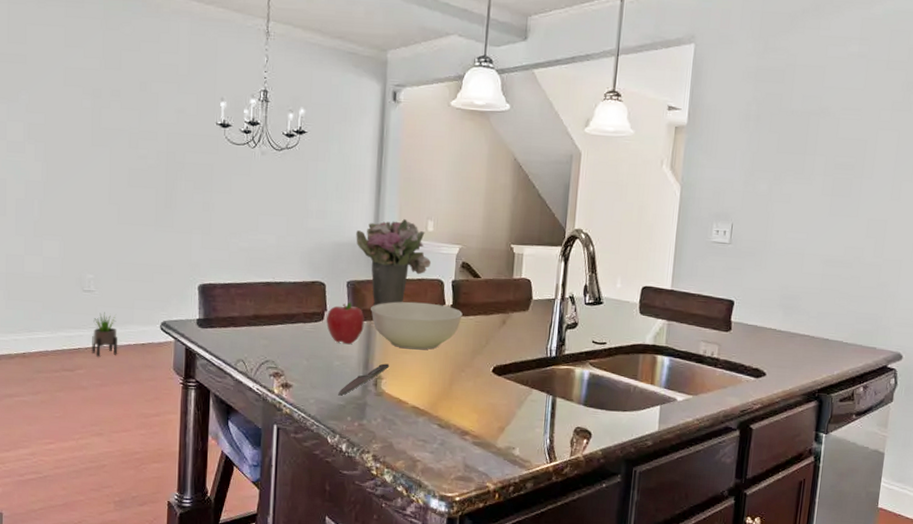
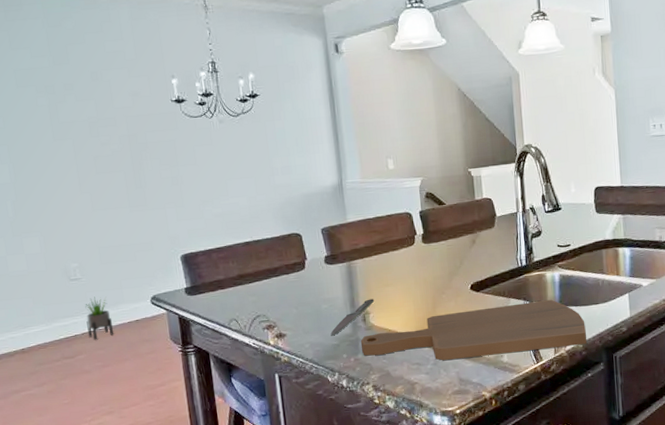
fruit: present [326,302,364,345] -> none [307,247,345,288]
flower bouquet: present [356,219,432,308] -> none [322,162,398,250]
cutting board: none [367,392,609,452] -> present [360,299,587,360]
bowl: present [371,301,463,350] -> none [348,235,435,282]

